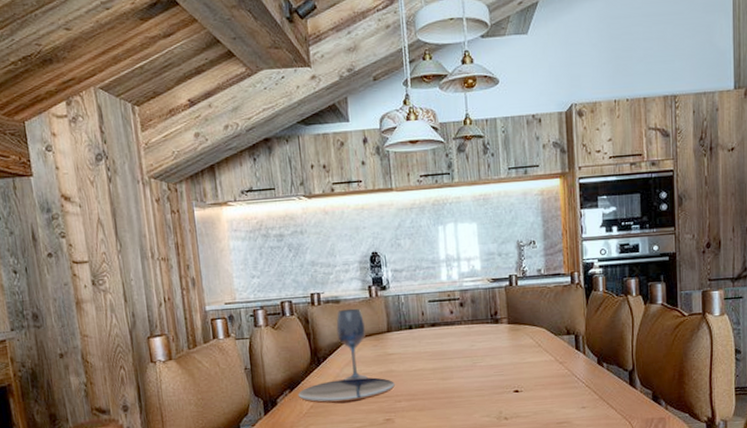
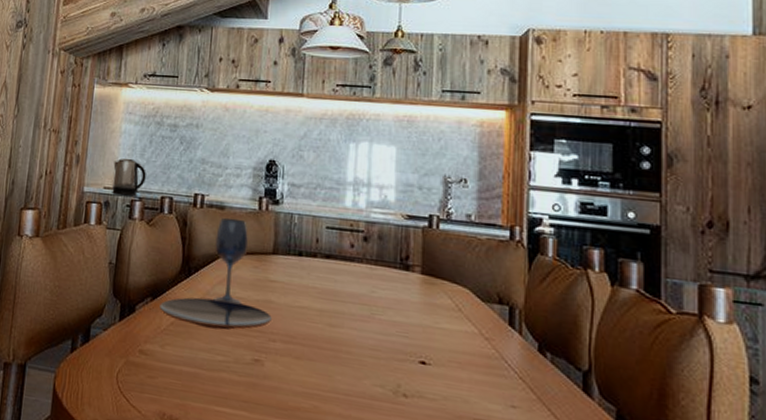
kettle: none [229,272,263,308] -> present [112,158,146,197]

